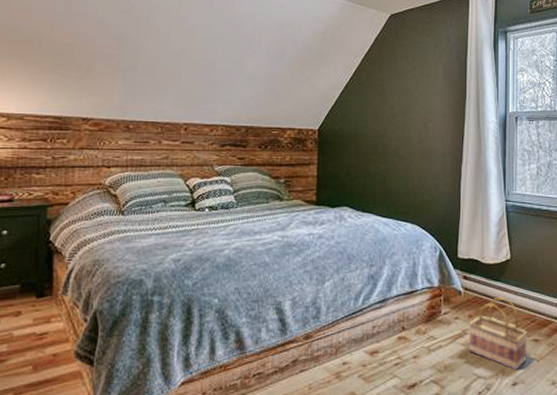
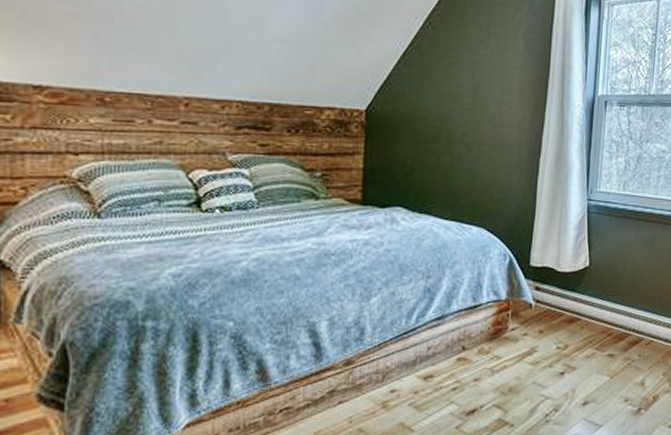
basket: present [469,296,528,371] -> none [538,308,603,390]

